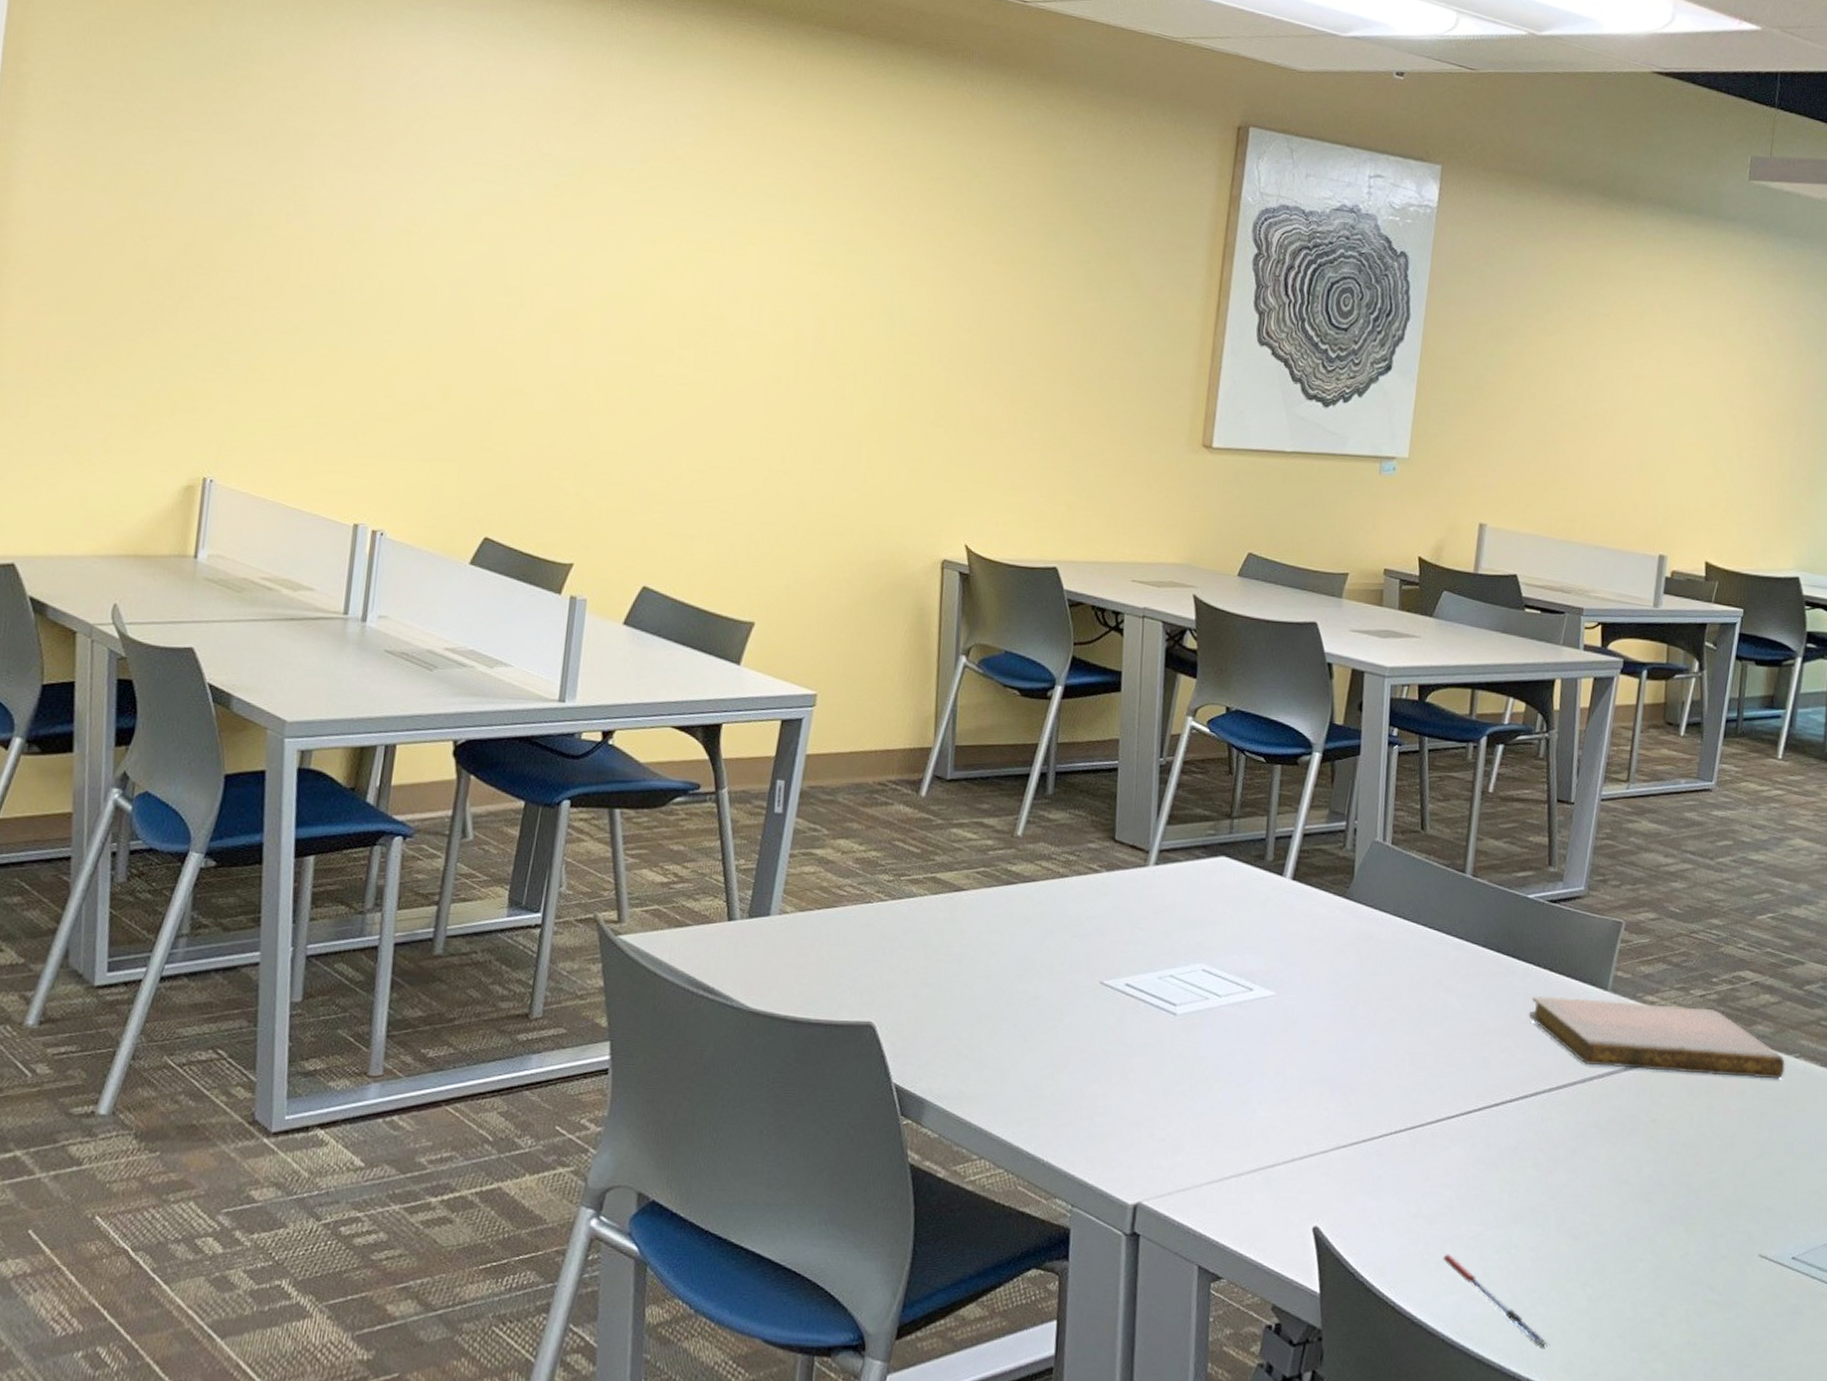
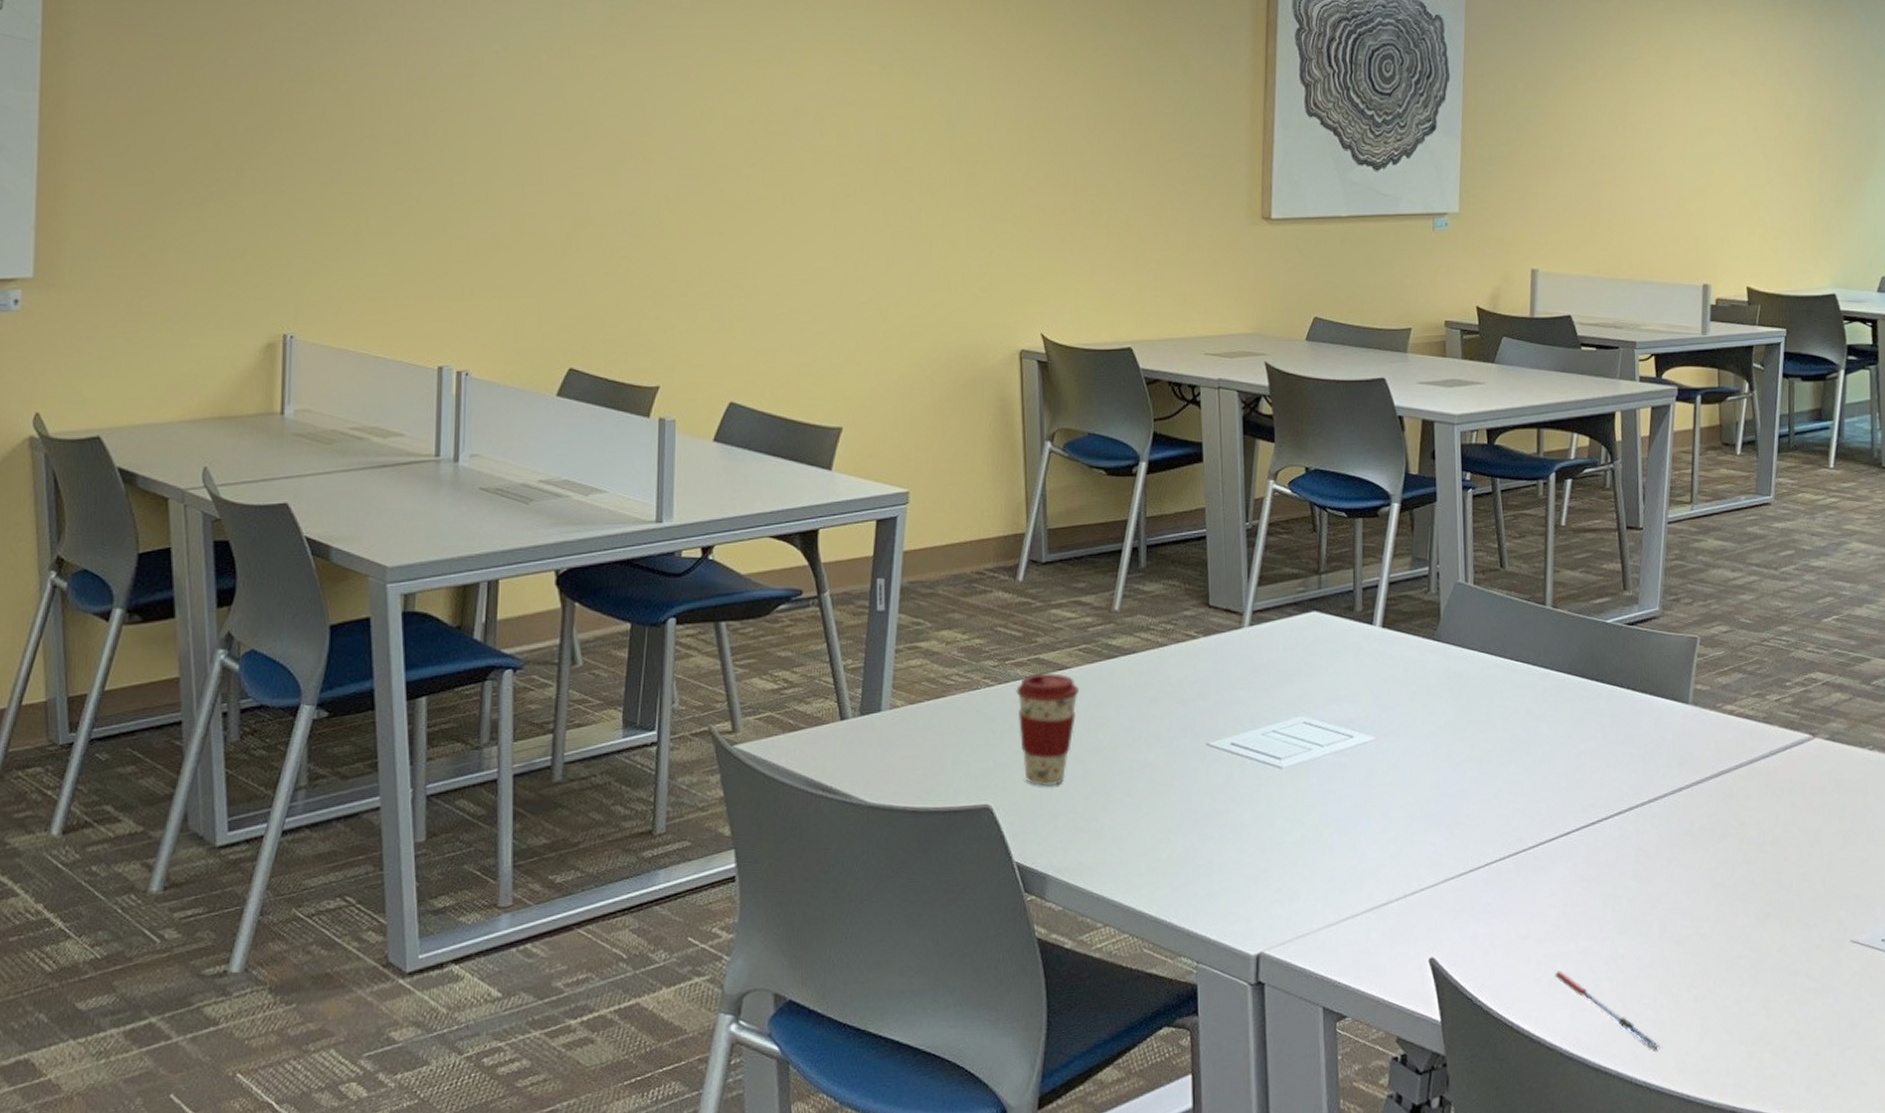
coffee cup: none [908,892,975,1010] -> present [1016,672,1080,787]
notebook: present [1528,996,1785,1079] -> none [1616,712,1860,777]

